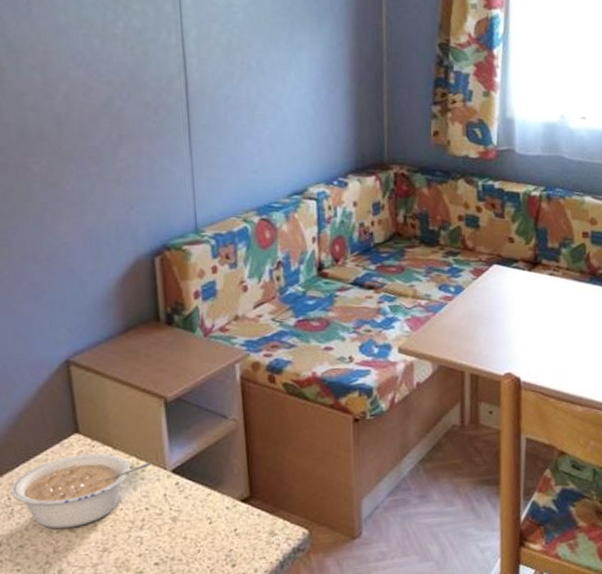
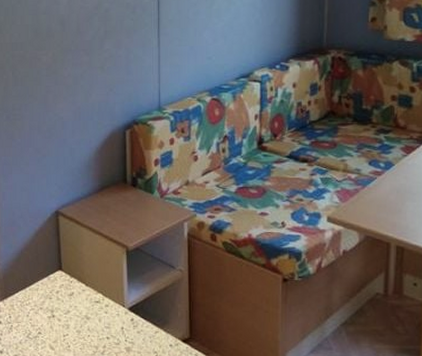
legume: present [11,453,152,529] -> none [12,288,114,346]

